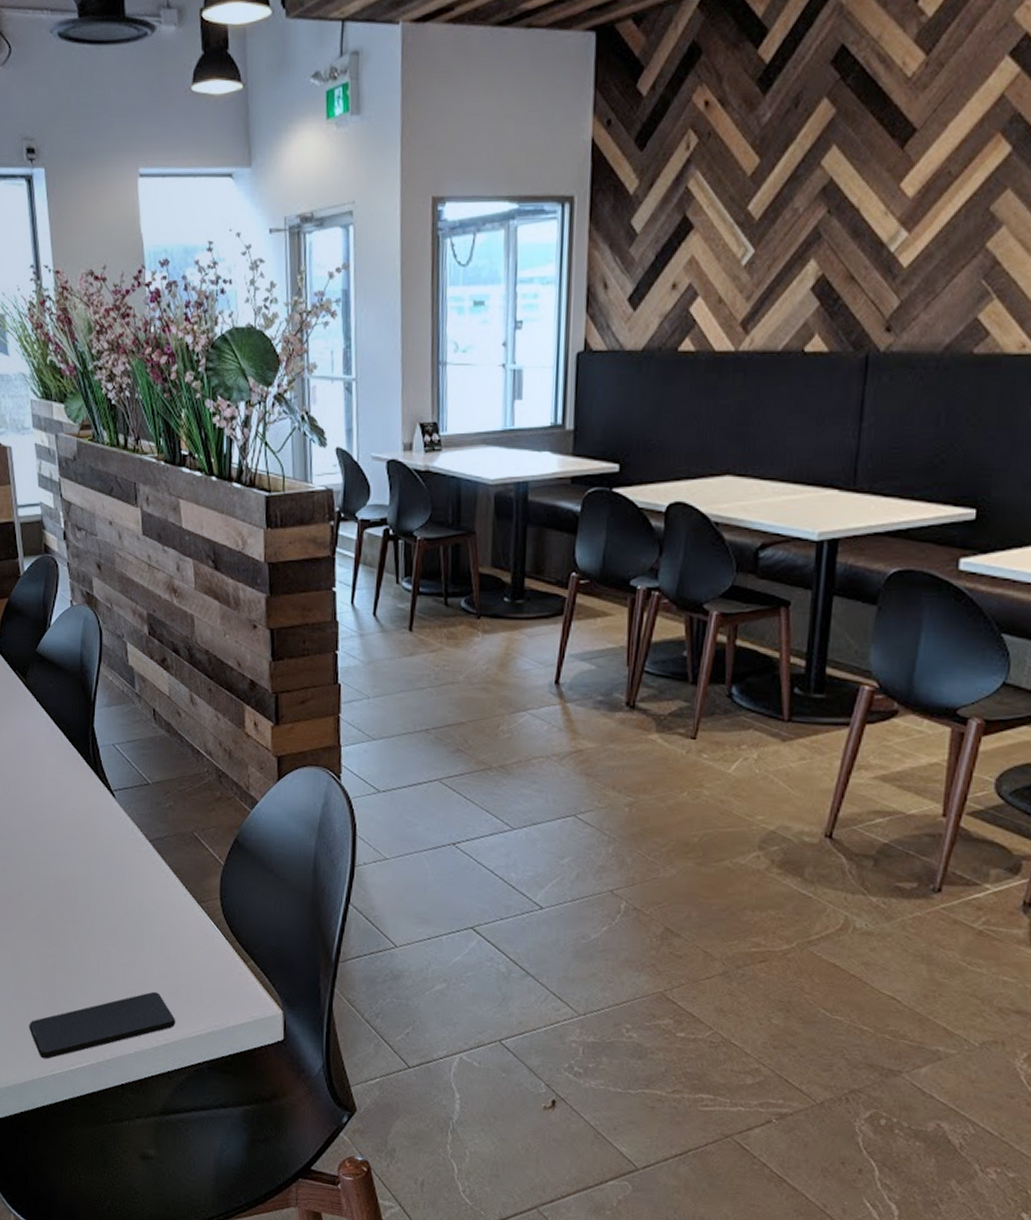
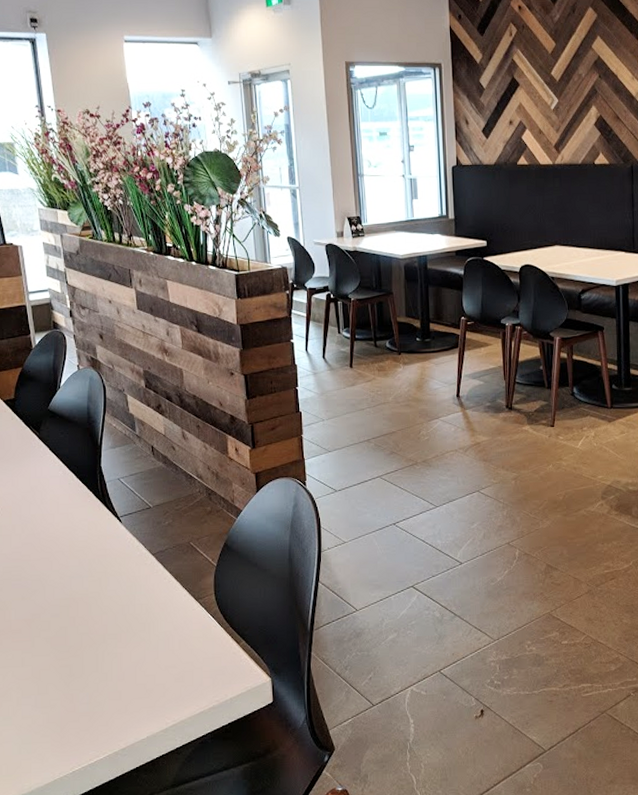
smartphone: present [29,991,176,1059] -> none [49,681,182,759]

